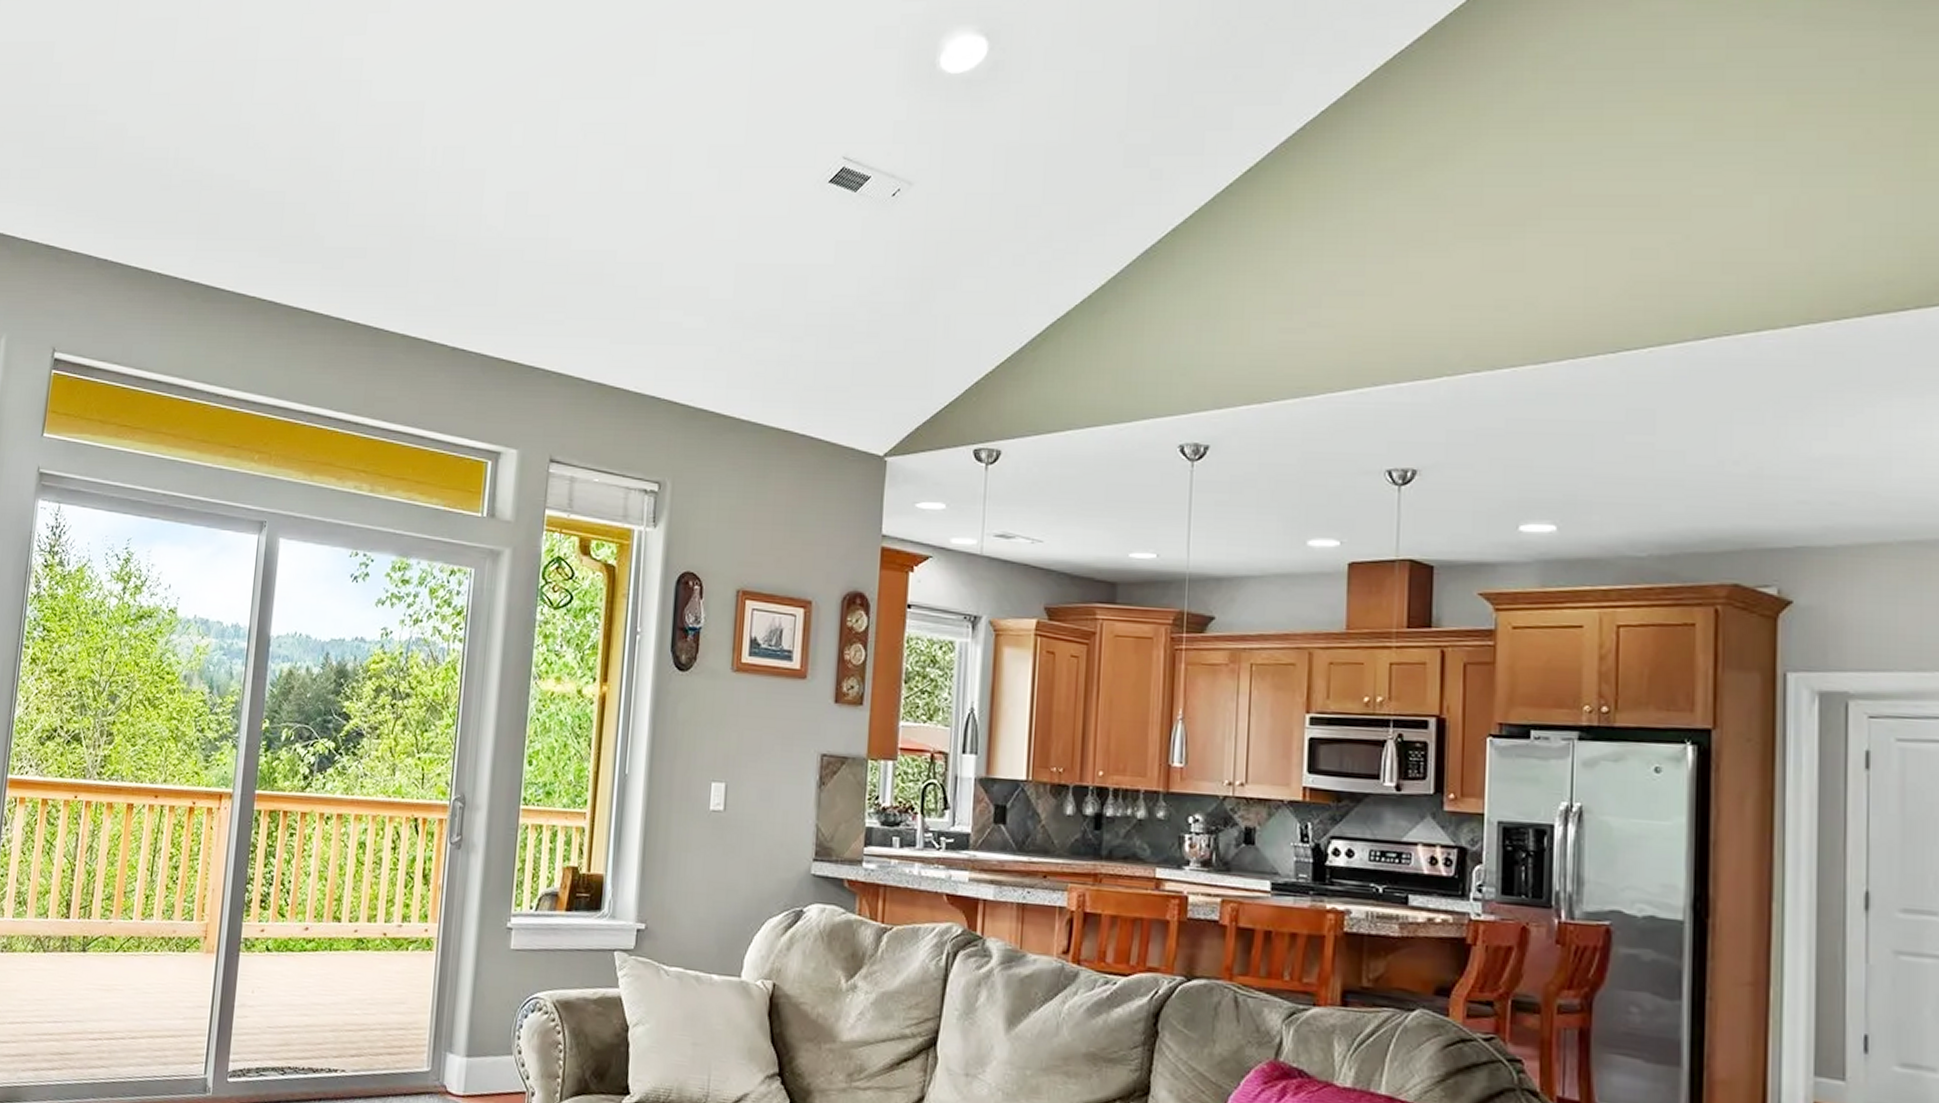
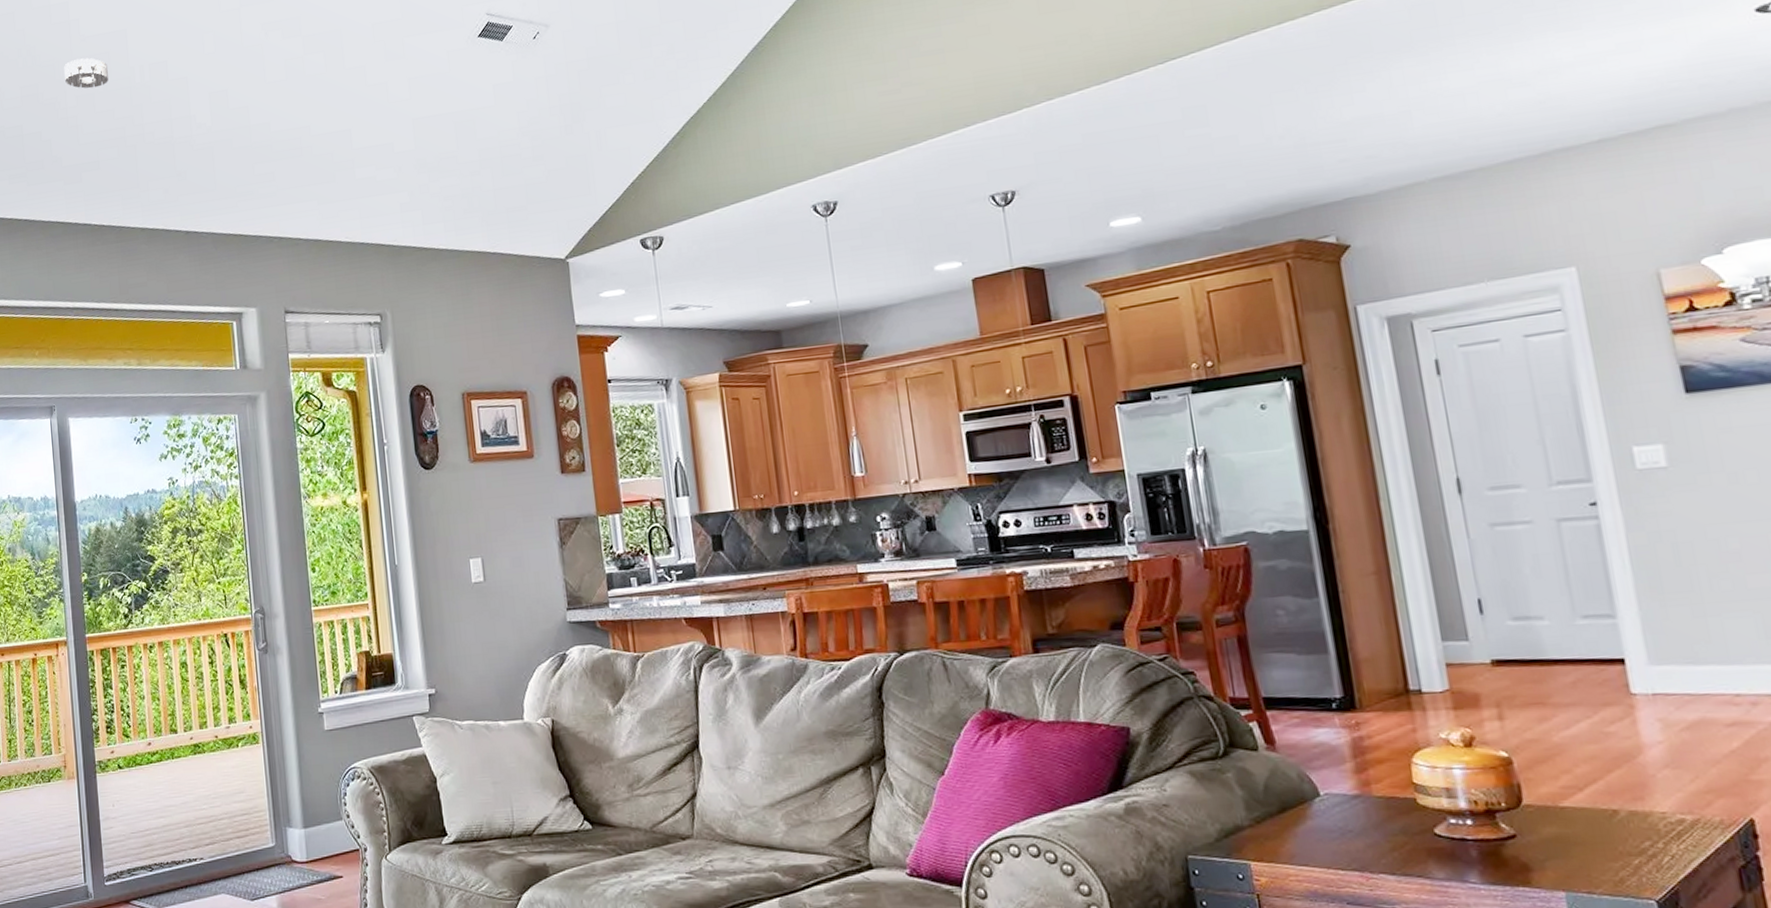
smoke detector: none [344,125,396,163] -> present [64,58,108,89]

